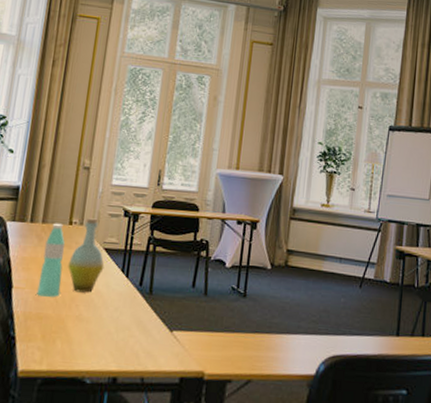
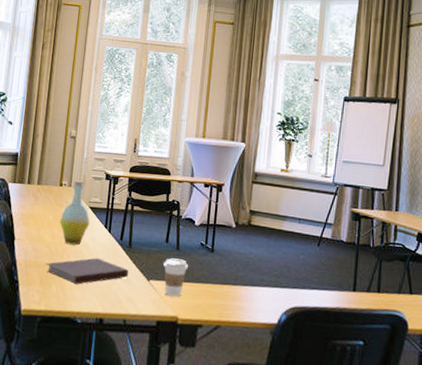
water bottle: present [37,223,65,297] -> none [35,184,57,248]
notebook: none [49,307,148,339] -> present [45,258,129,284]
coffee cup: none [189,305,217,349] -> present [163,258,188,297]

